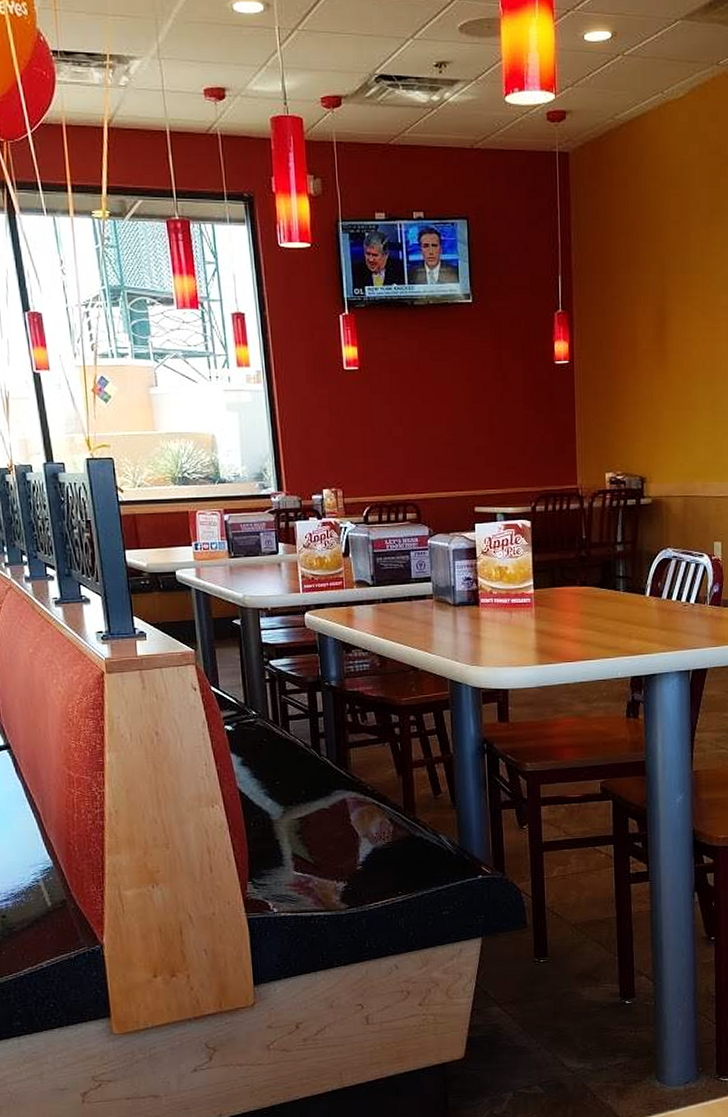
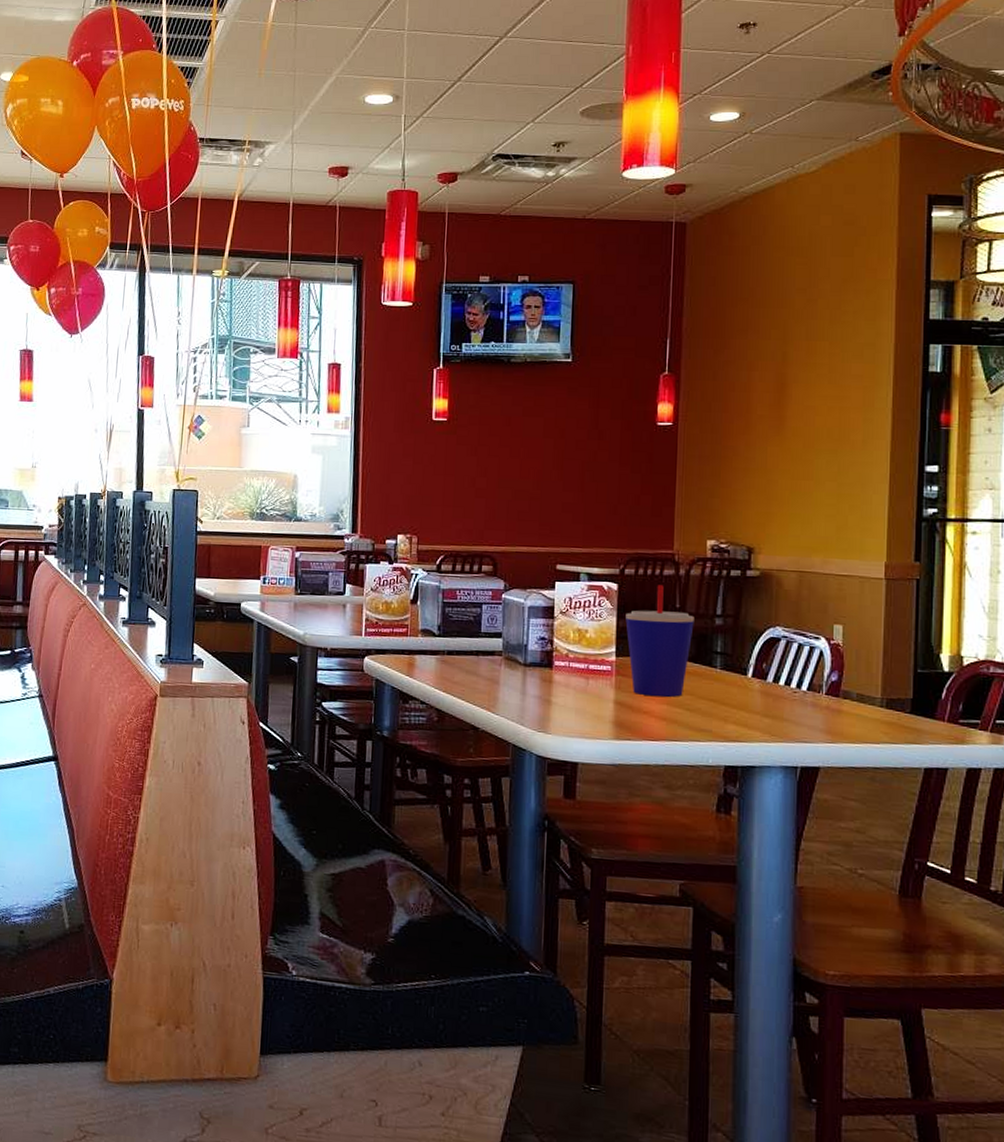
beverage cup: none [540,519,599,622] -> present [625,585,694,697]

